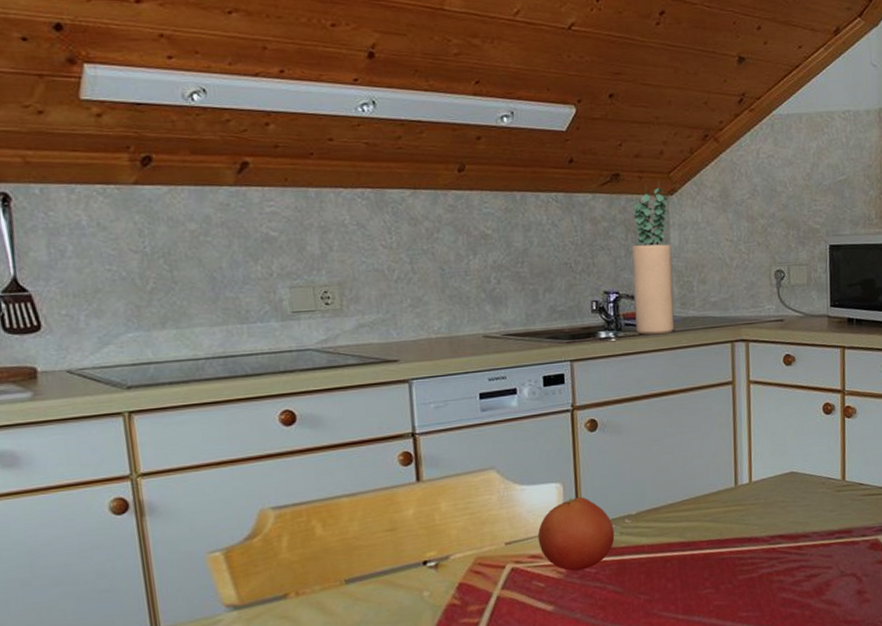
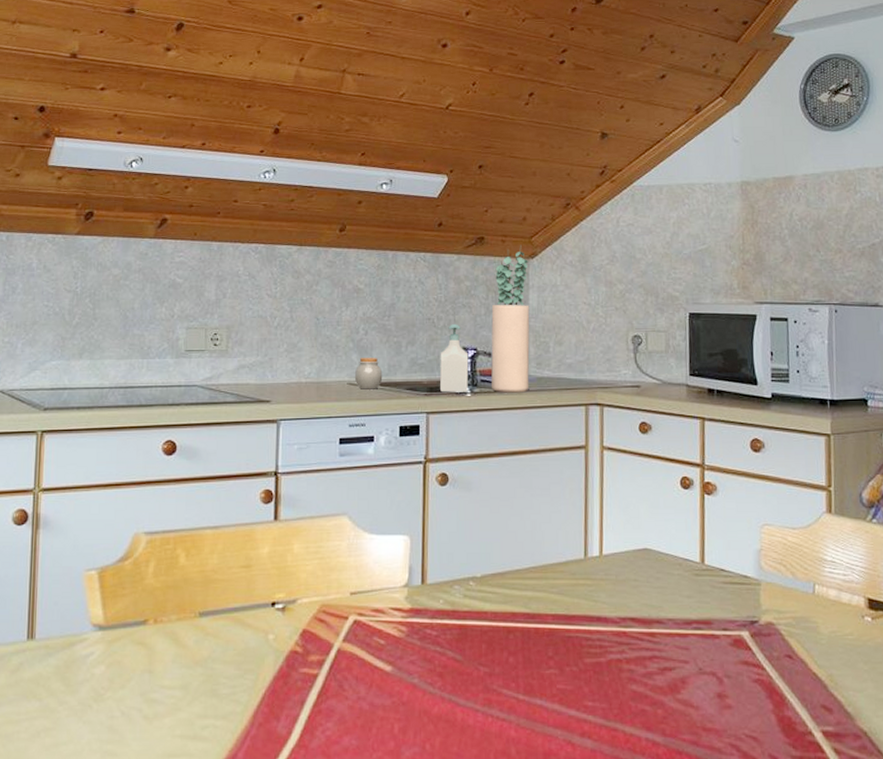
jar: none [489,307,521,342] -> present [354,358,383,390]
fruit: present [537,497,615,571] -> none [382,553,458,631]
soap bottle: none [580,268,612,339] -> present [440,324,469,392]

